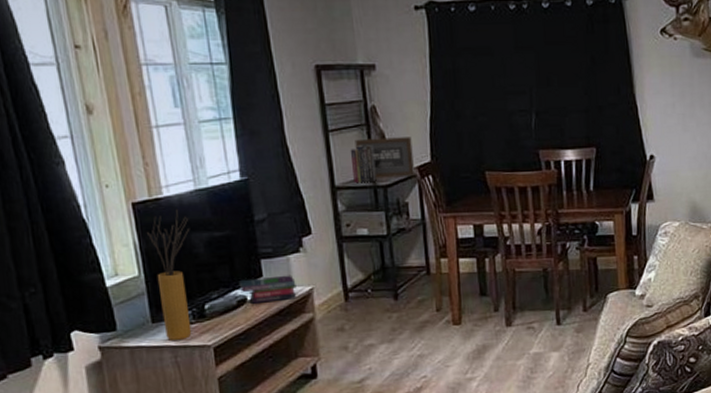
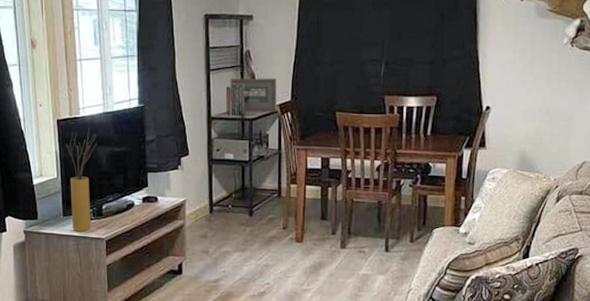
books: present [238,275,296,304] -> none [129,187,173,208]

